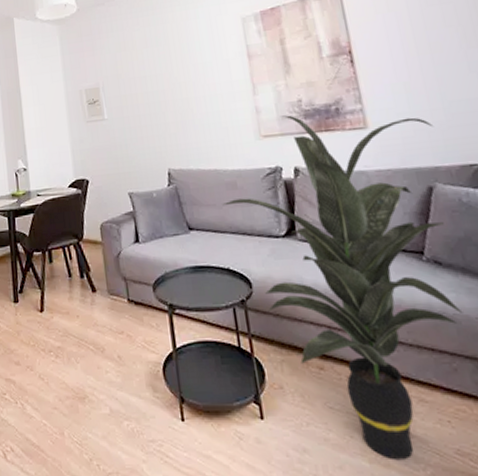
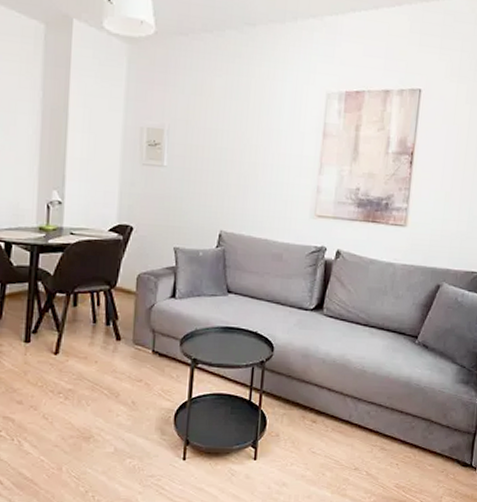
indoor plant: present [222,115,463,461] -> none [264,200,456,492]

